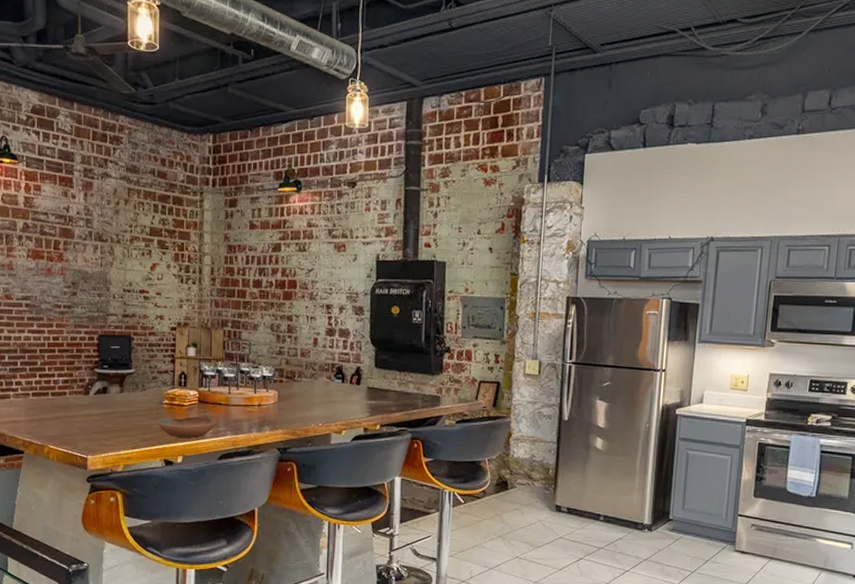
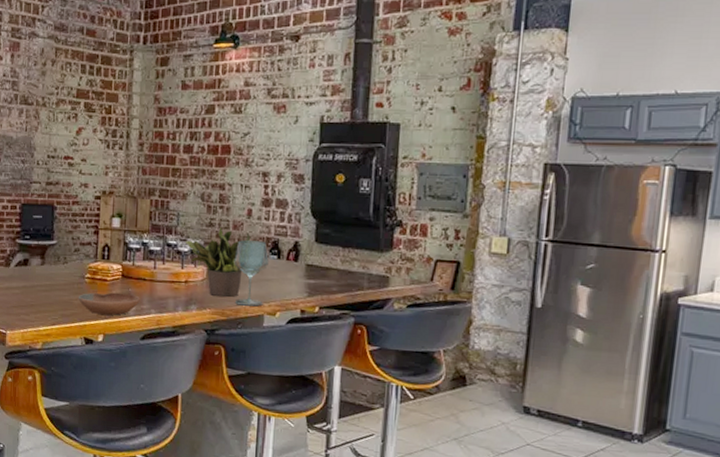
potted plant: none [256,355,317,419] -> present [184,227,251,297]
wine glass: none [302,366,335,426] -> present [234,240,270,307]

